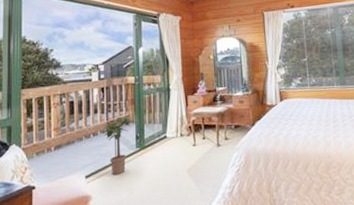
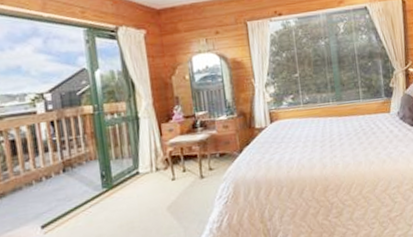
potted plant: present [103,114,134,175] -> none [58,149,97,221]

